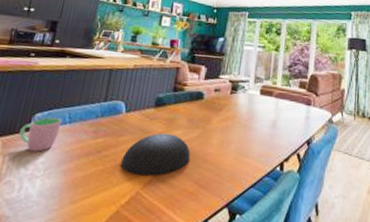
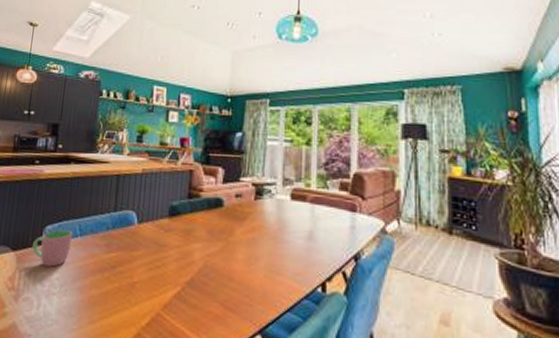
bowl: present [121,133,191,176] -> none [137,246,213,296]

